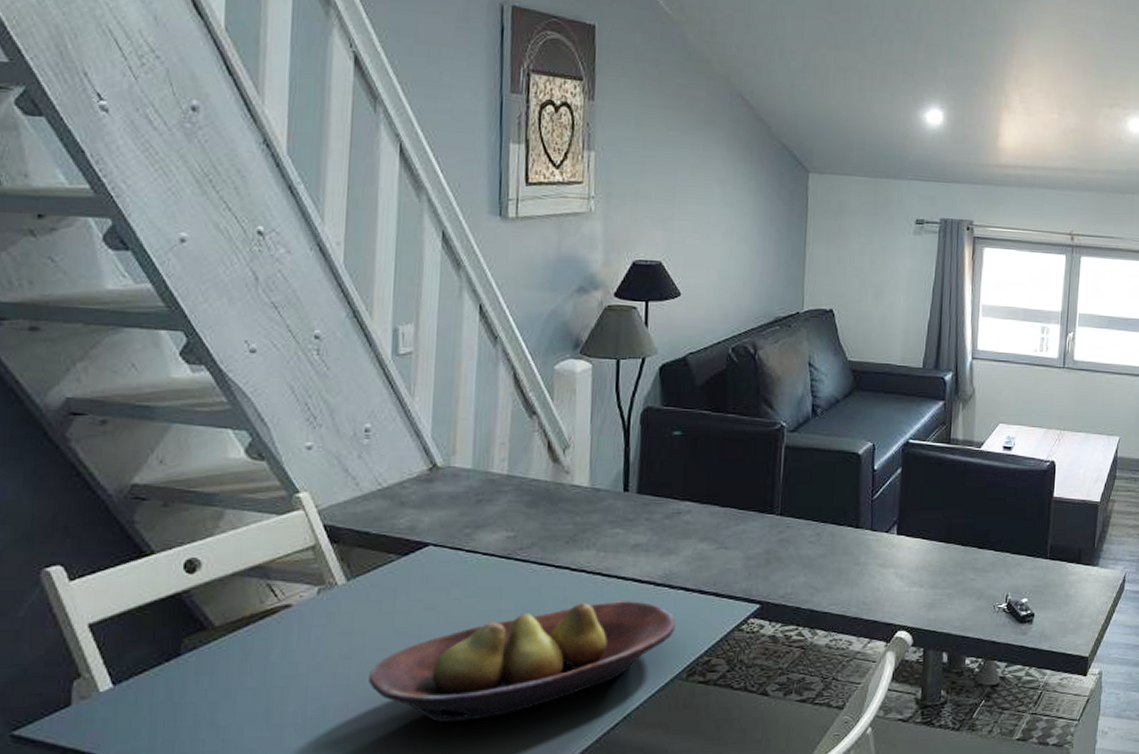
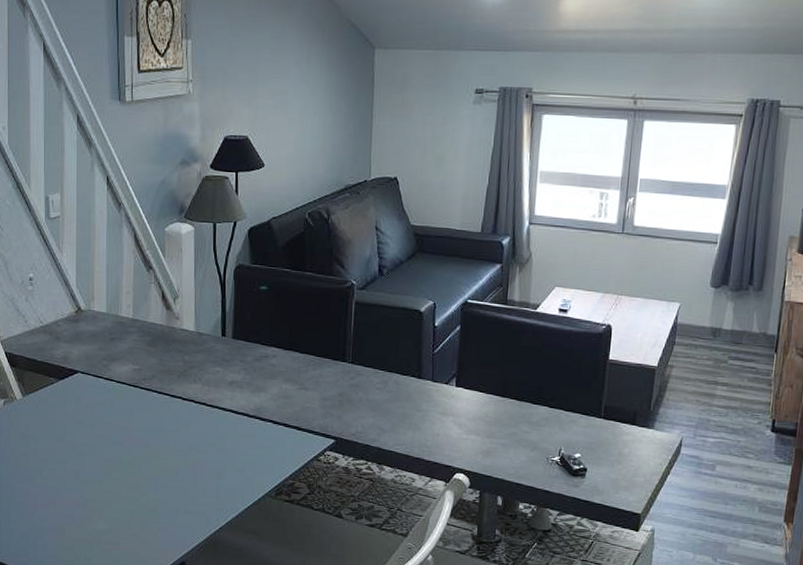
fruit bowl: present [367,601,676,723] -> none [40,427,265,513]

